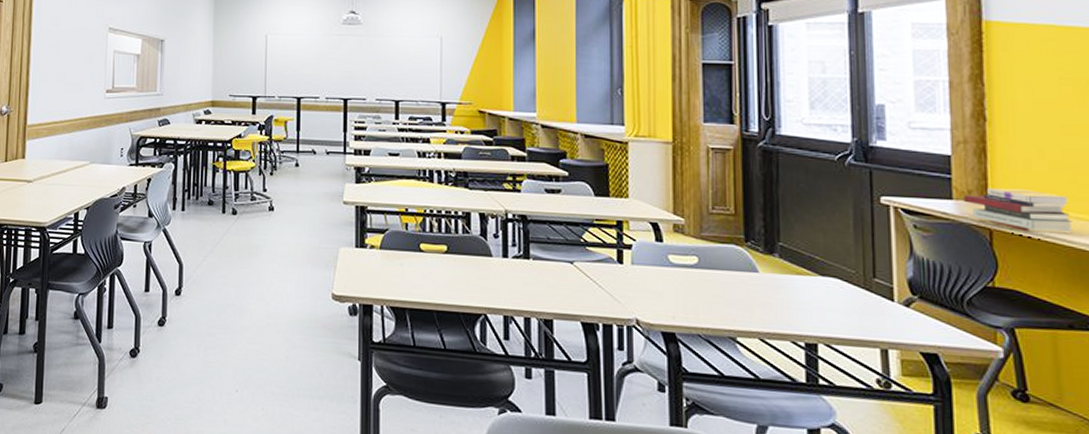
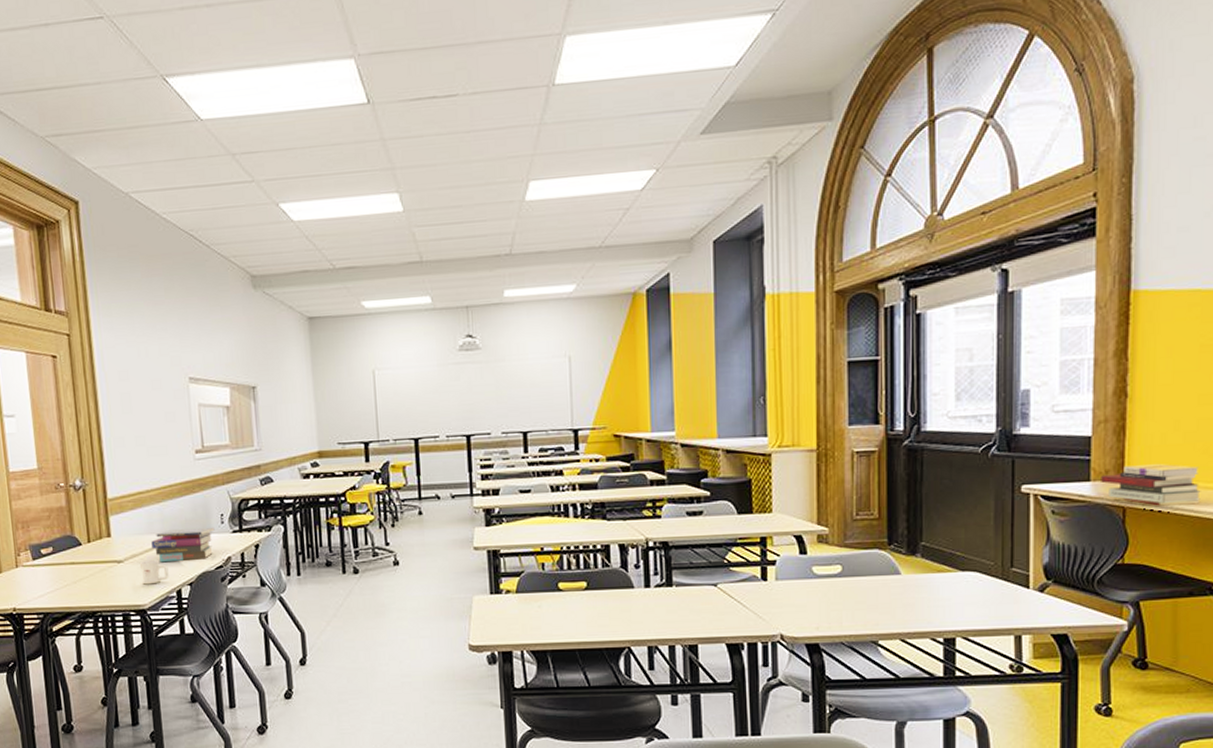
mug: none [46,182,70,205] -> present [139,559,169,585]
books: none [58,157,114,187] -> present [151,527,215,563]

